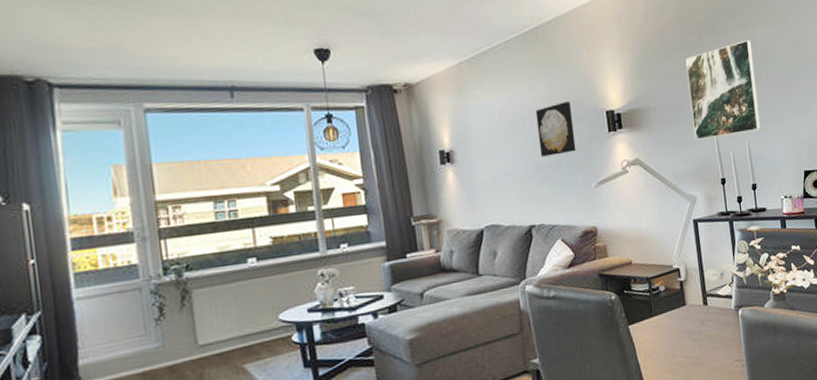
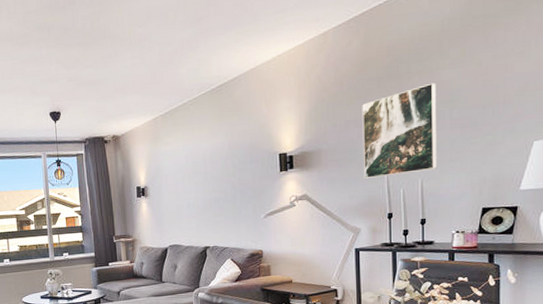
wall art: present [535,101,576,157] -> none [216,146,249,192]

